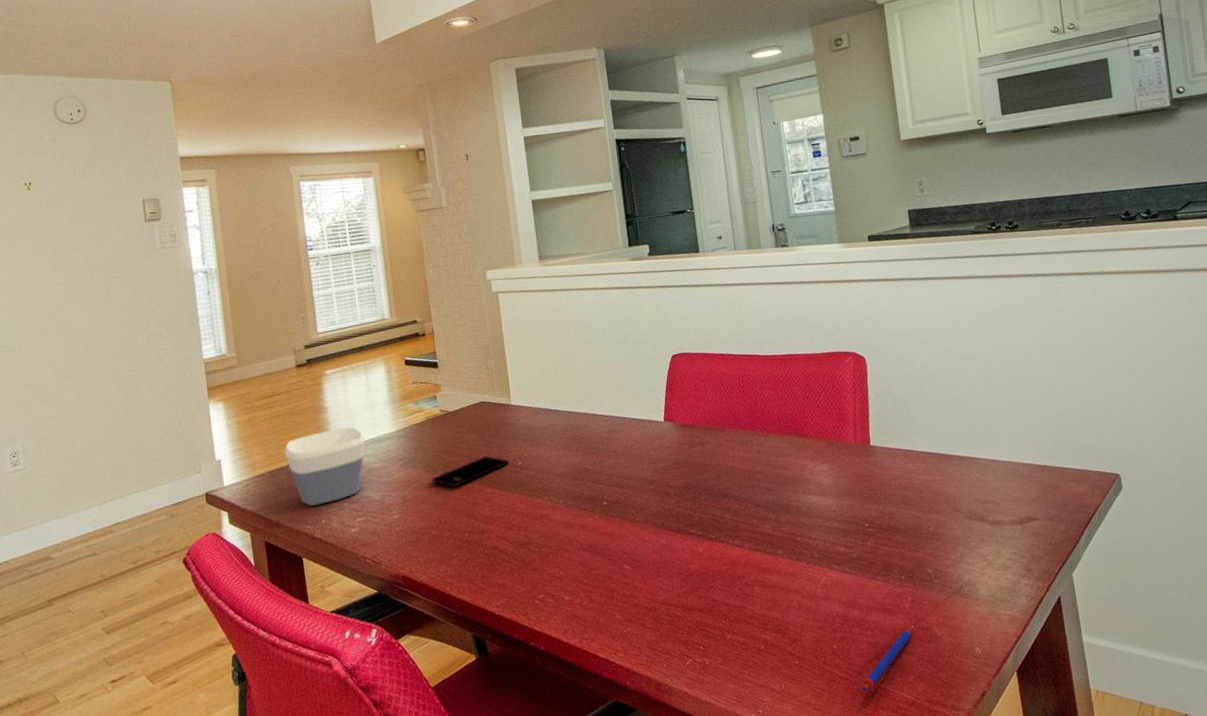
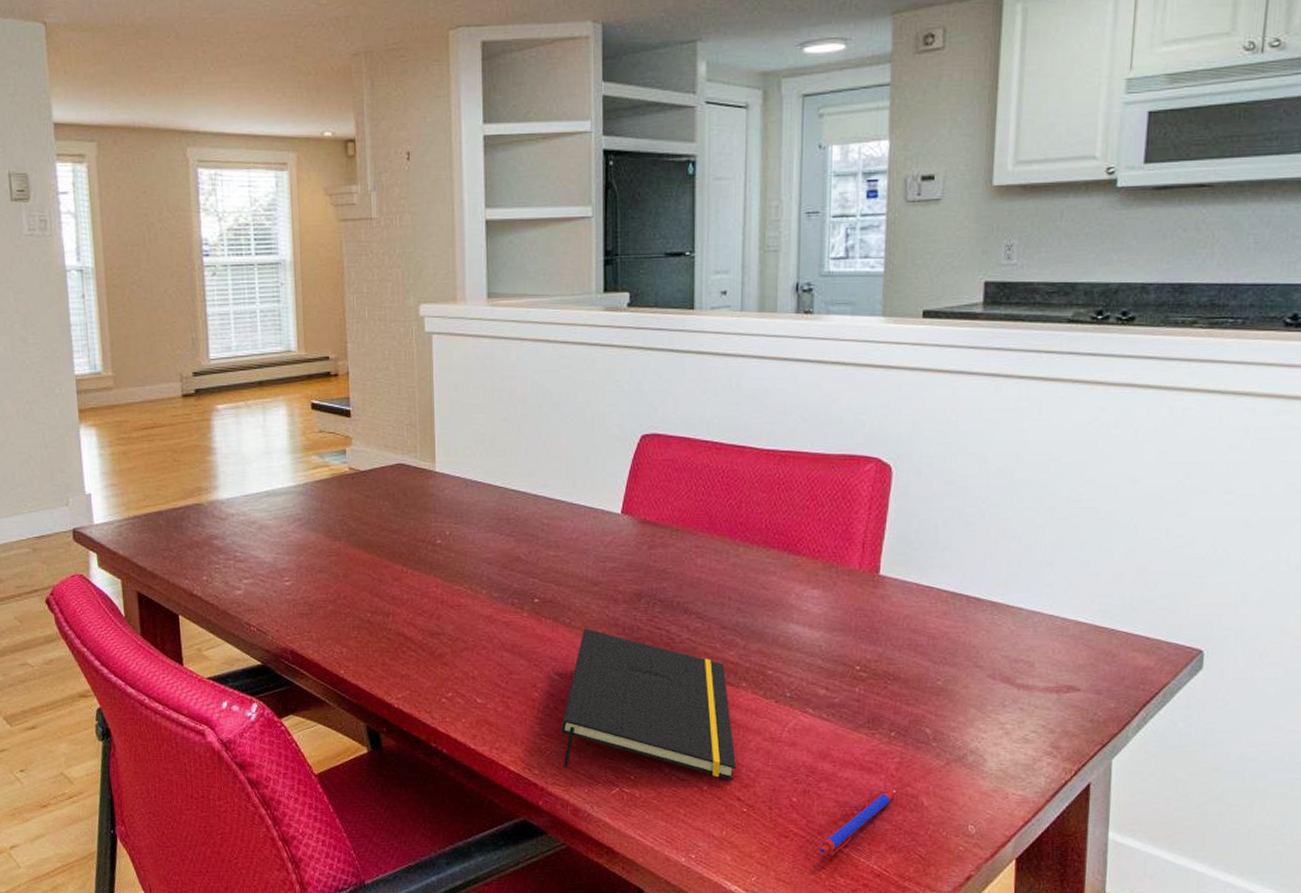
bowl: present [284,427,365,506] -> none [163,473,258,560]
smartphone: present [431,455,509,488] -> none [332,527,426,560]
notepad: none [637,522,784,648] -> present [561,629,736,781]

